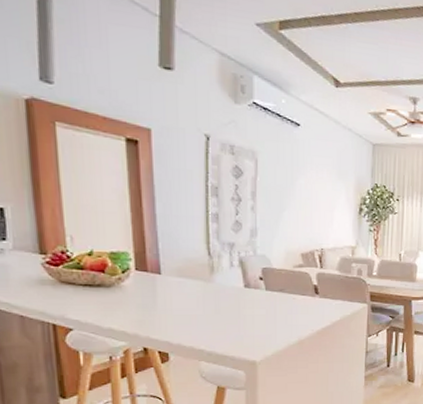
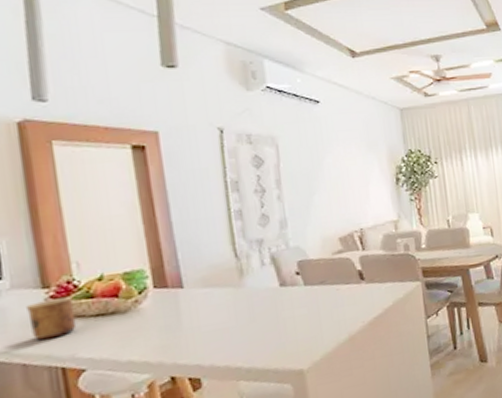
cup: none [26,265,68,298] -> present [26,296,77,341]

